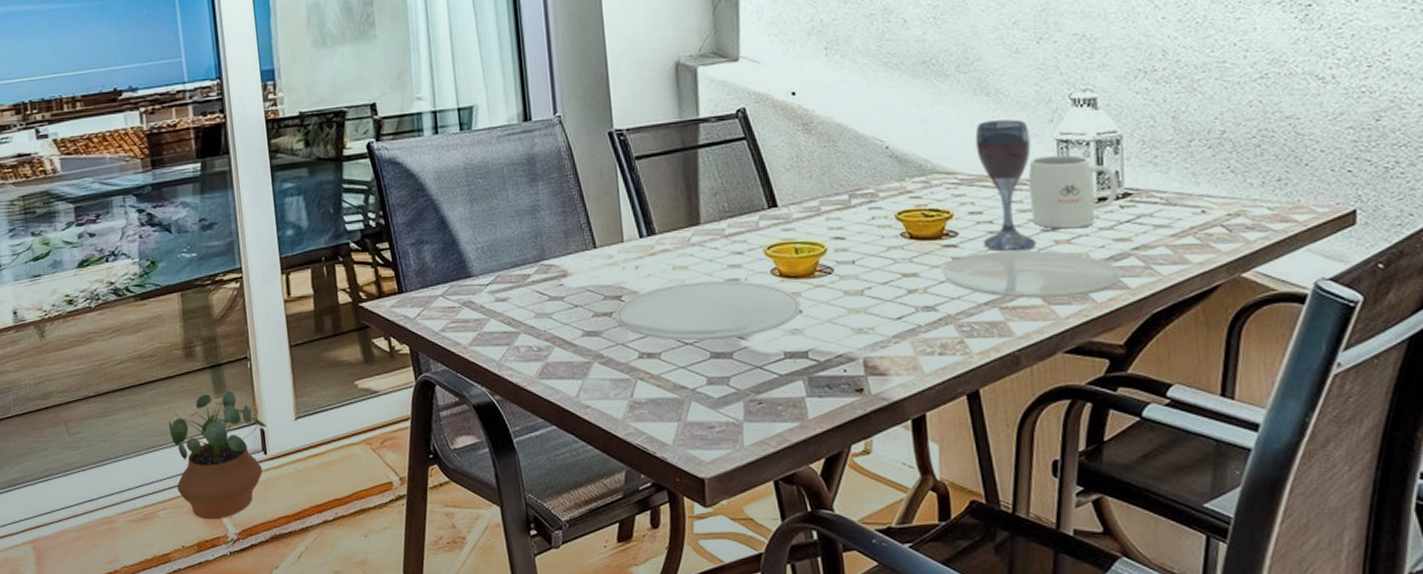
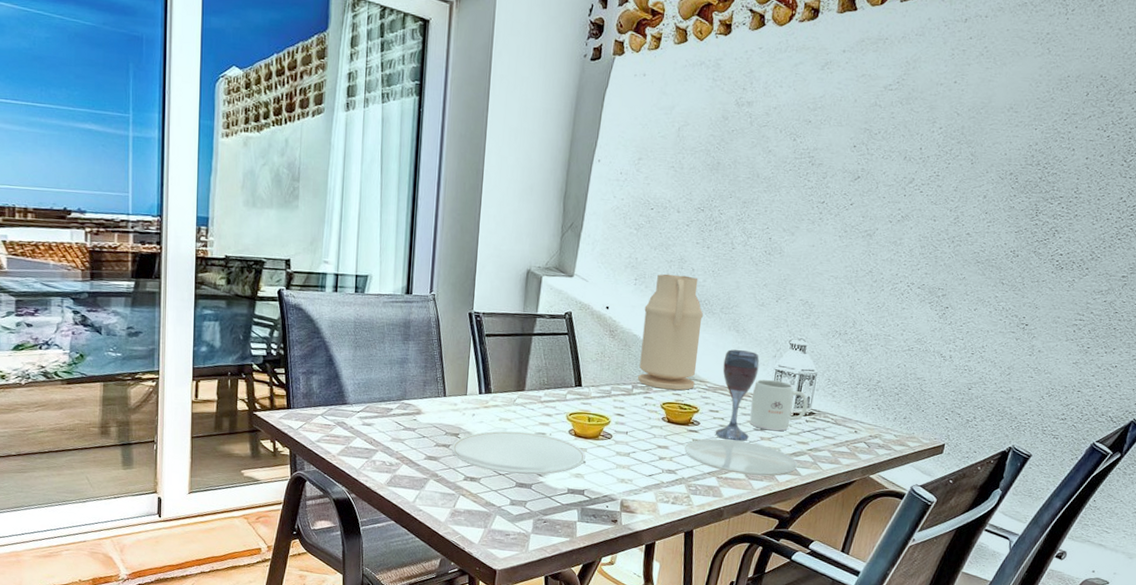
potted plant: present [168,390,267,520] -> none [79,464,164,562]
water jug: none [845,30,939,193] -> present [637,274,703,391]

